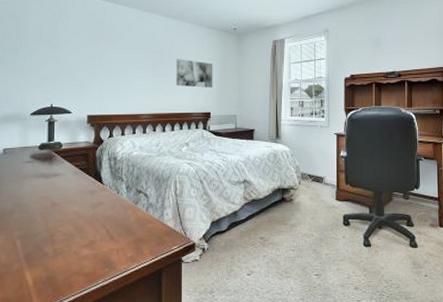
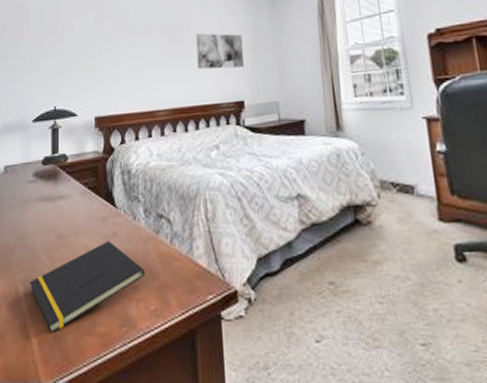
notepad: none [25,208,125,274] -> present [29,241,146,334]

